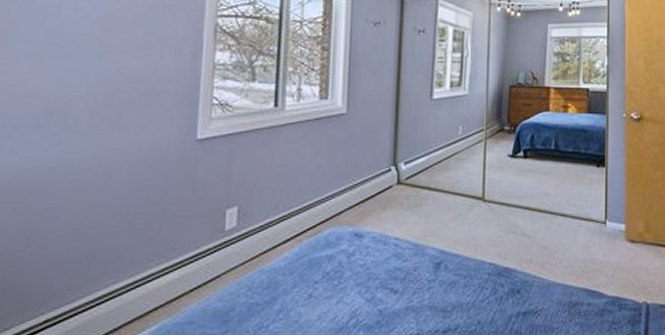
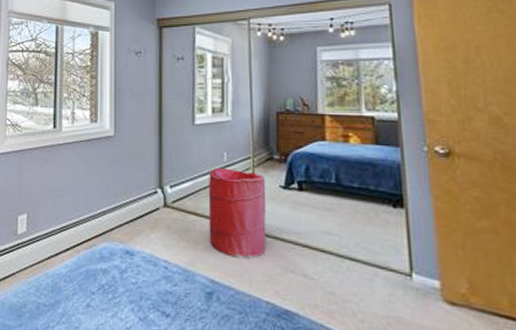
laundry hamper: none [440,141,496,226] -> present [208,167,267,259]

